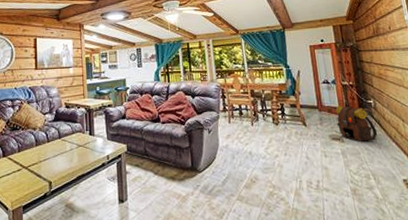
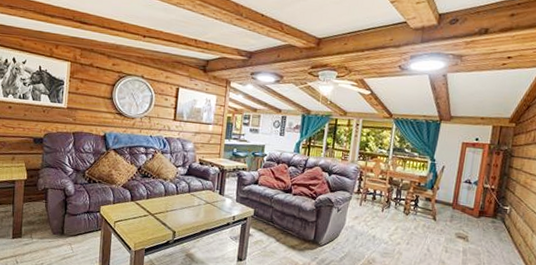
backpack: present [335,105,378,142] -> none [466,206,505,245]

